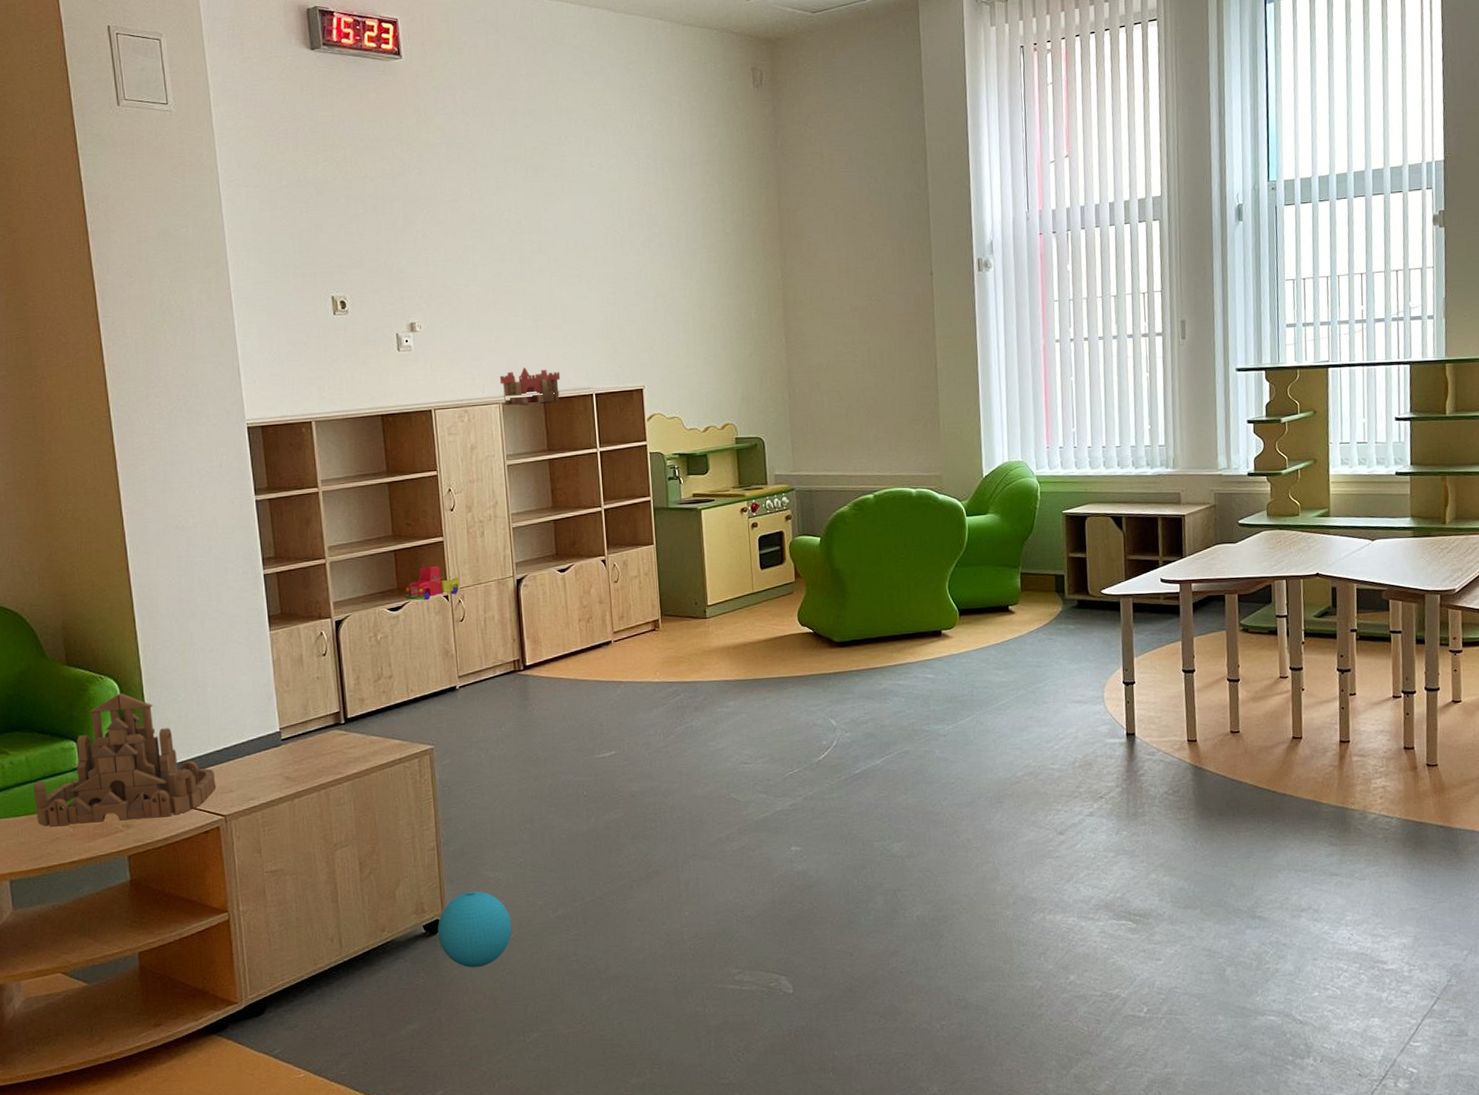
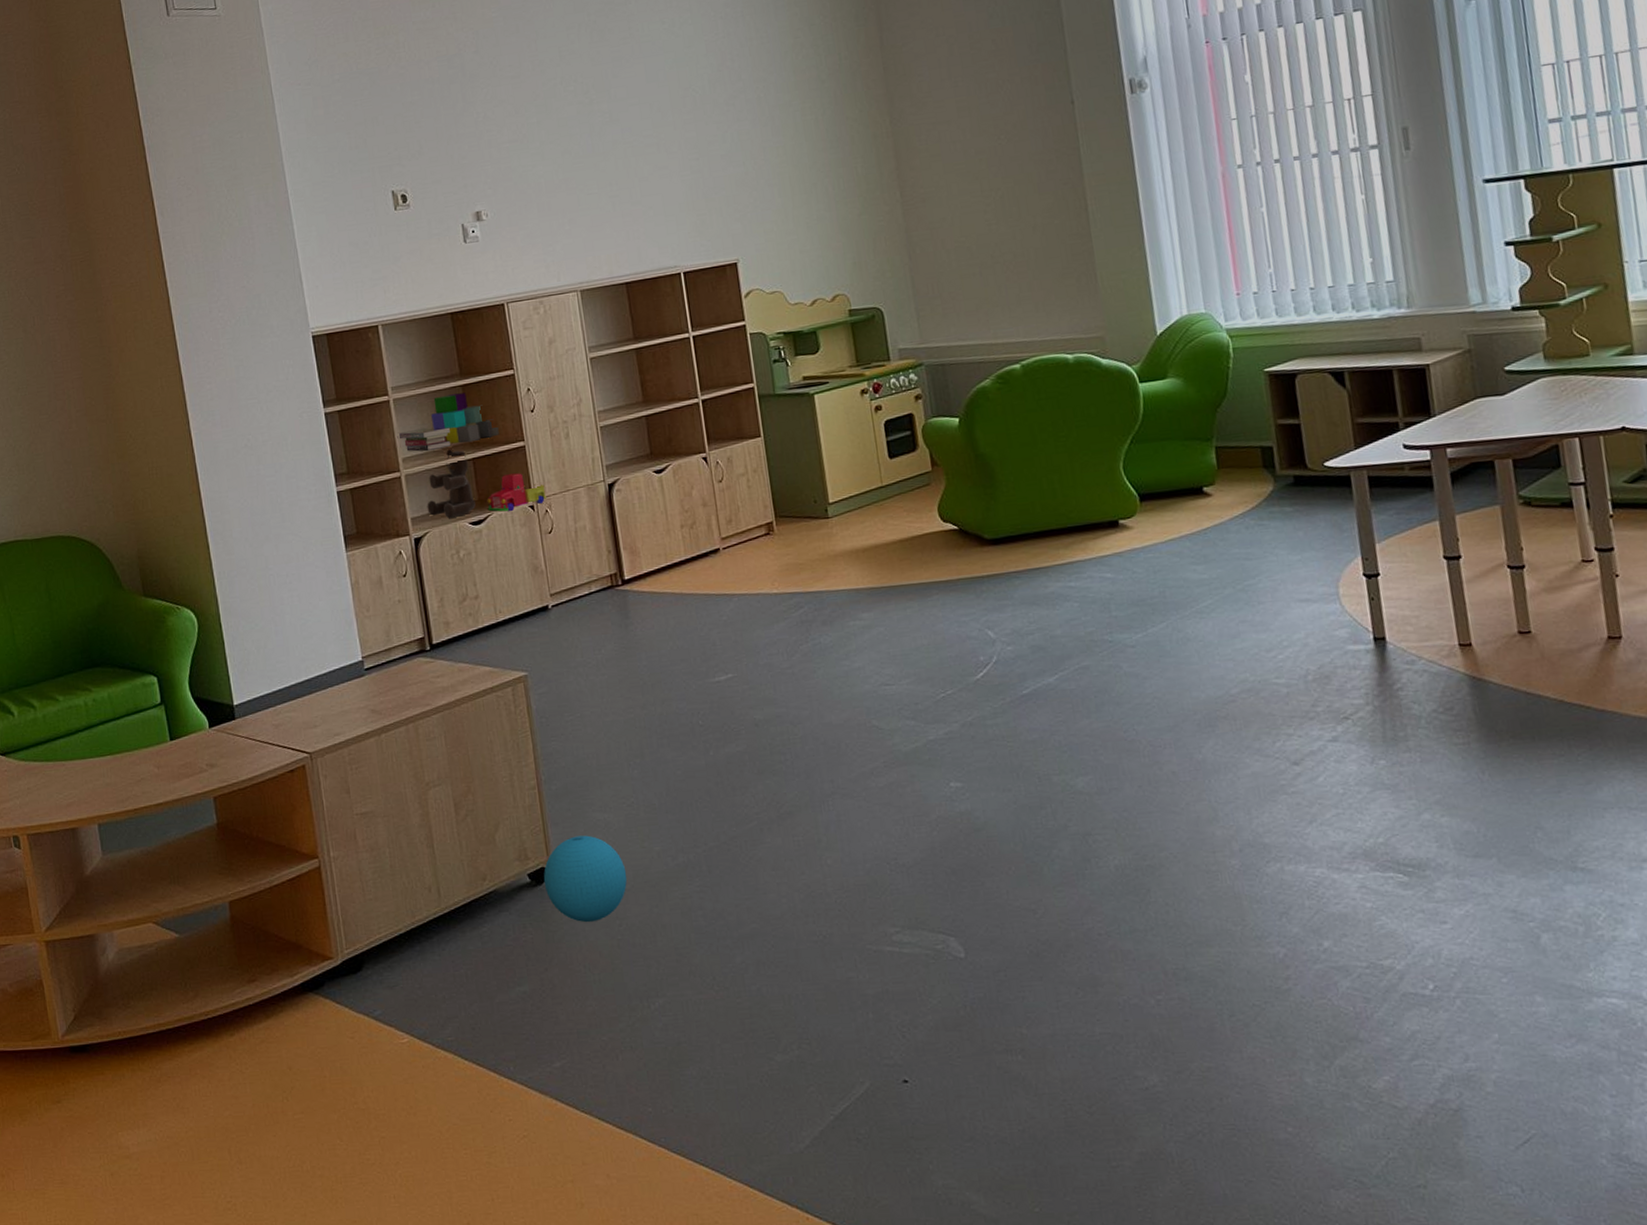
building blocks: present [34,693,216,827] -> none [117,623,300,767]
books: none [324,519,375,542] -> present [397,427,452,452]
teddy bear: none [349,541,395,604] -> present [427,450,476,518]
toy blocks: none [358,489,420,536] -> present [431,393,499,444]
toy castle: present [499,368,561,405] -> none [575,250,644,293]

